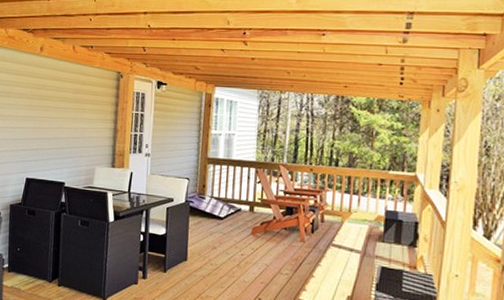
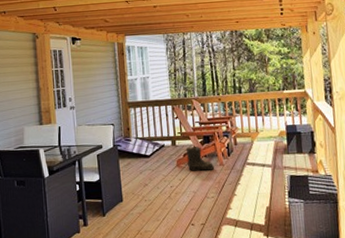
boots: none [264,216,294,245] -> present [185,147,215,171]

